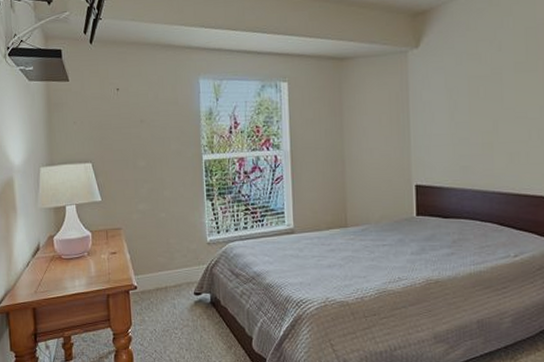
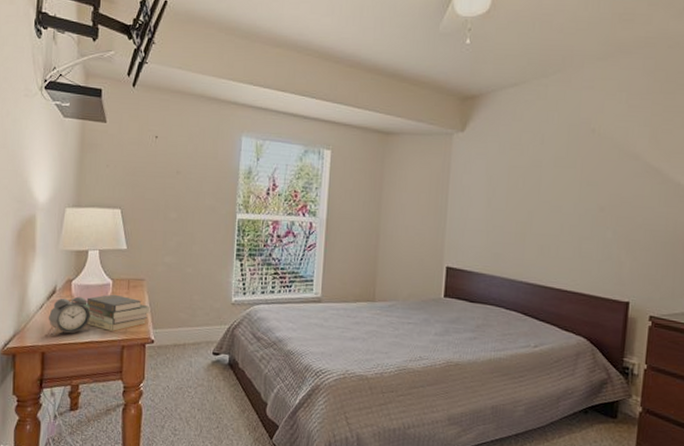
alarm clock: none [35,251,75,292] -> present [48,296,91,336]
books: none [67,245,130,281] -> present [84,294,150,331]

